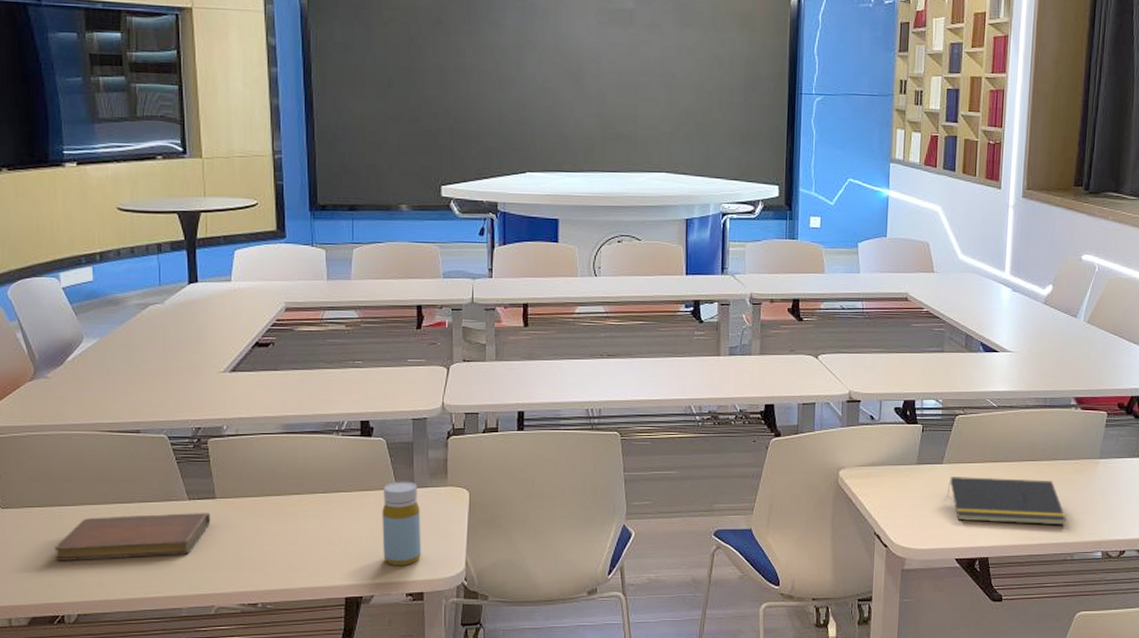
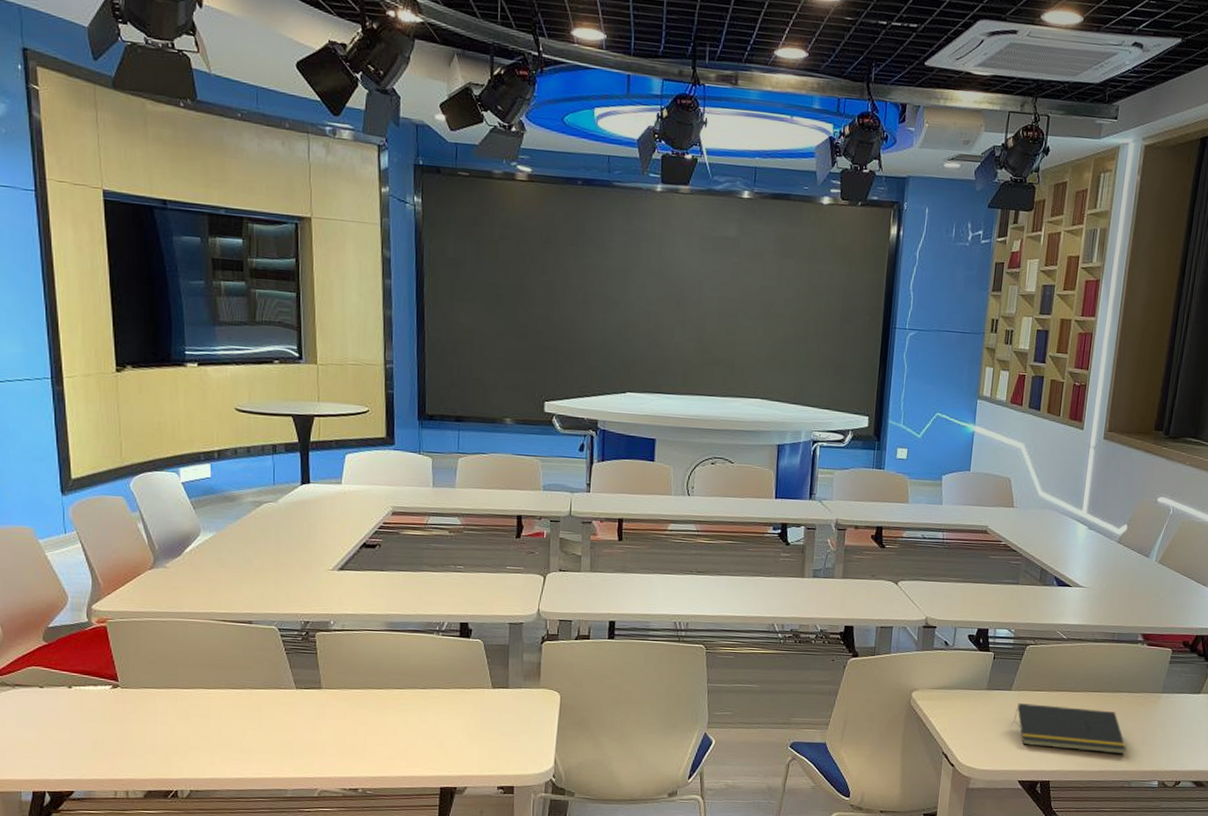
notebook: present [54,512,211,560] -> none [170,700,317,741]
bottle: present [382,481,421,566] -> none [477,681,514,761]

